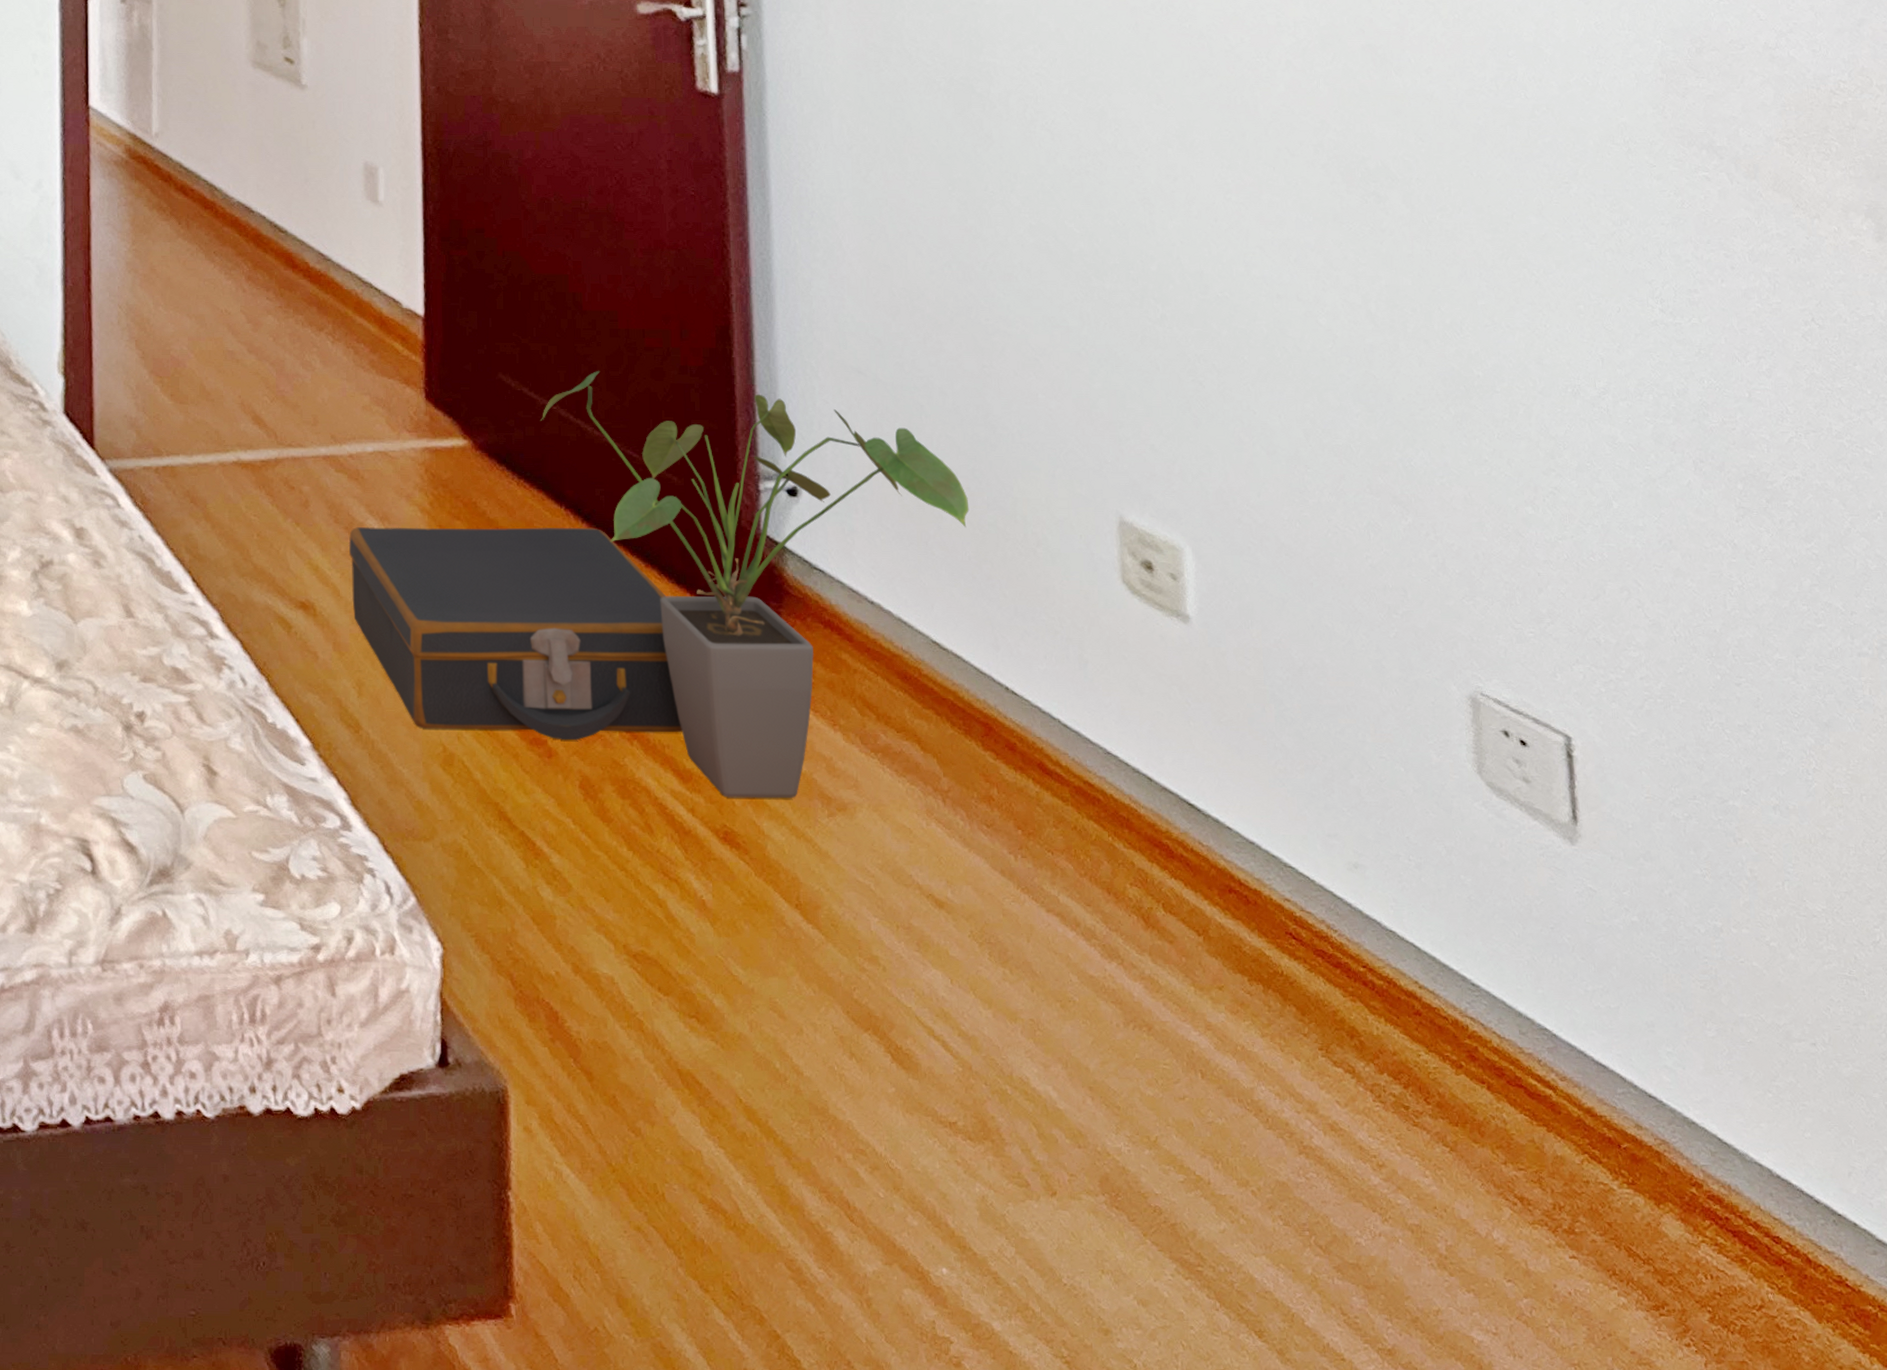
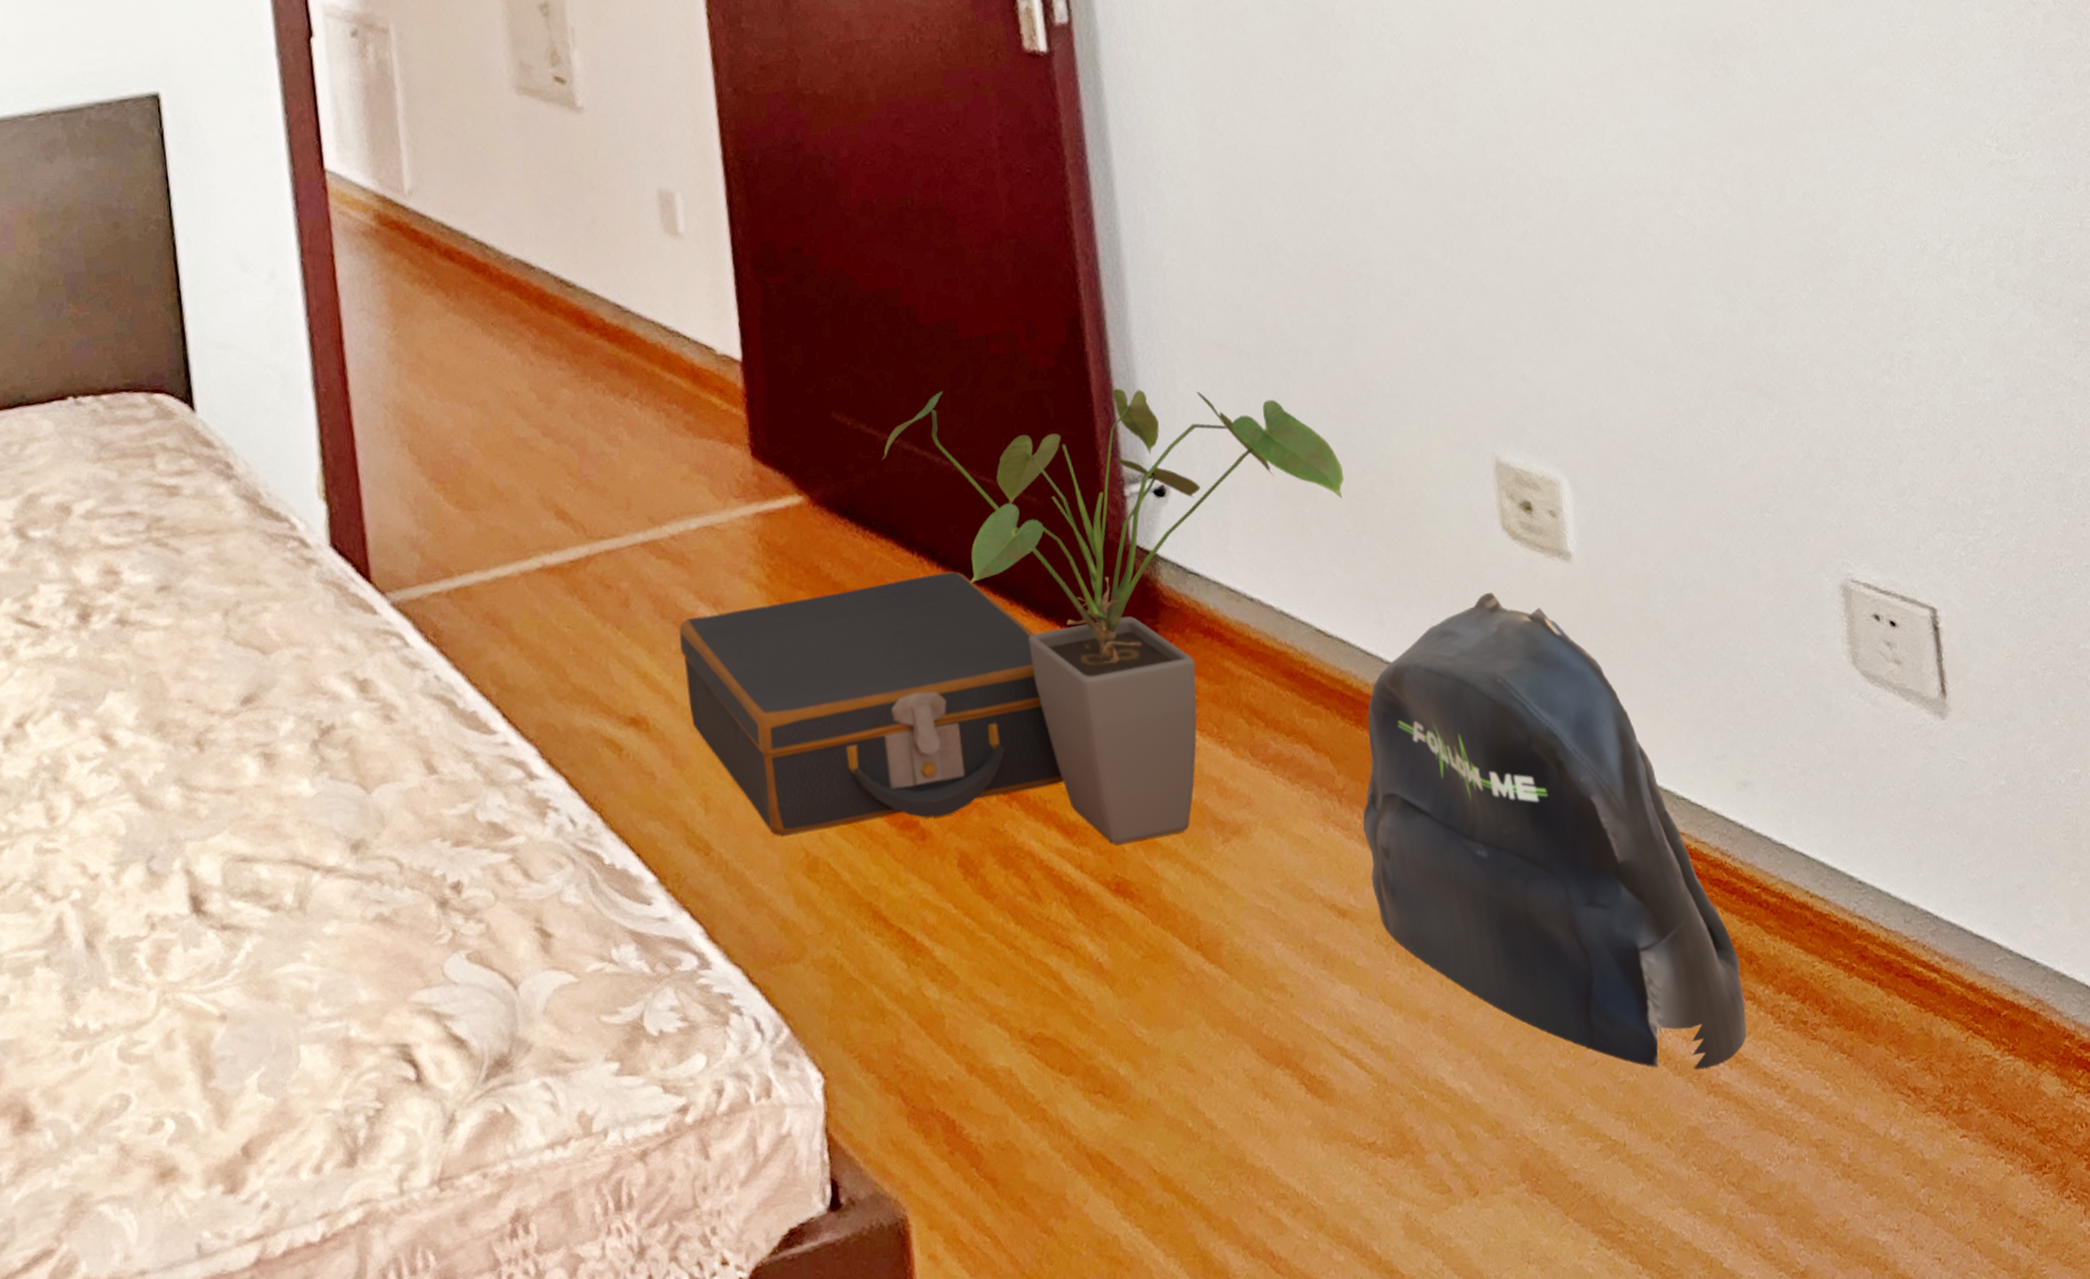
backpack: none [964,637,1344,1128] -> present [1362,592,1747,1069]

